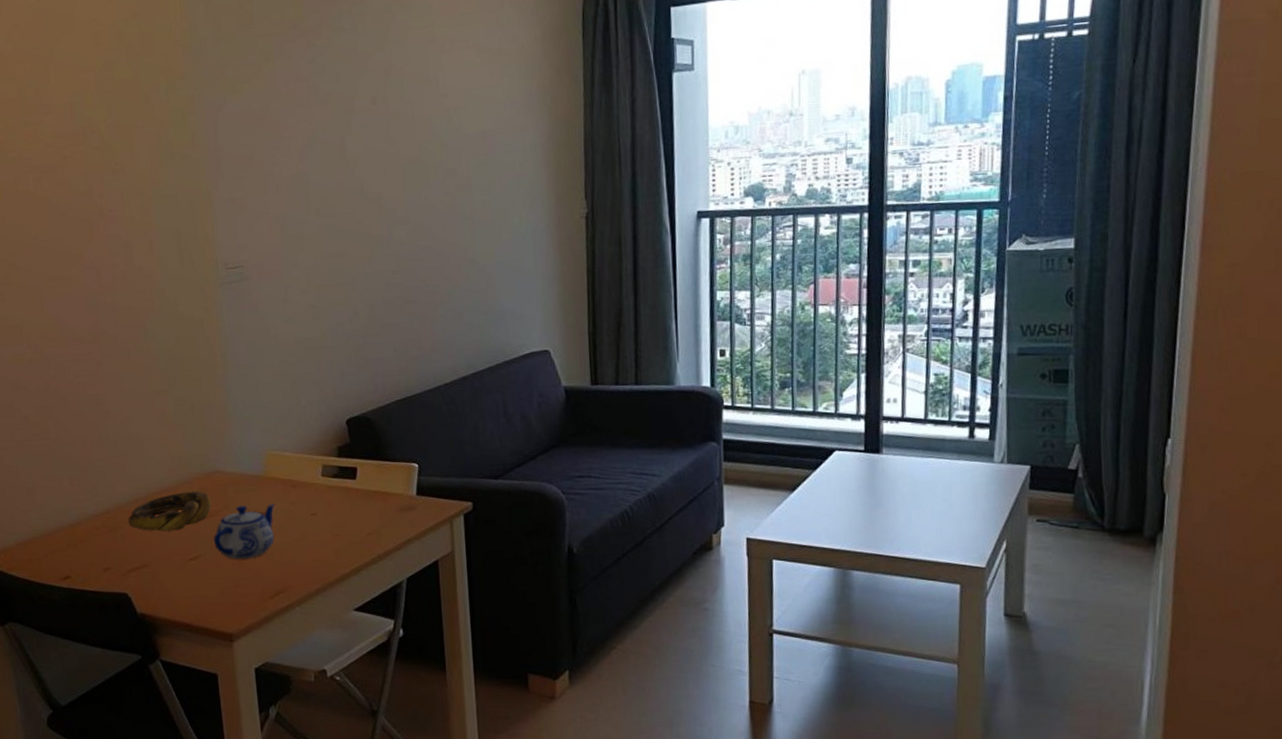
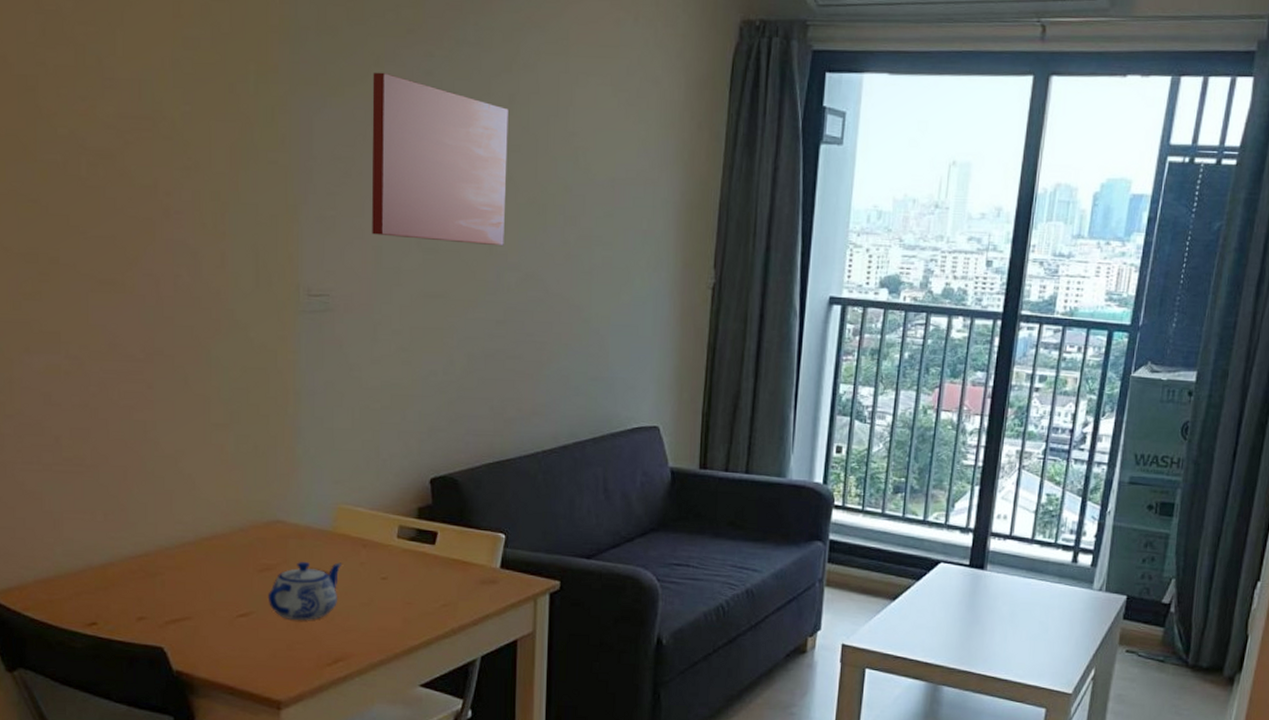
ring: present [128,491,212,532] -> none [170,540,269,583]
wall art: none [264,66,392,208] -> present [372,72,509,246]

